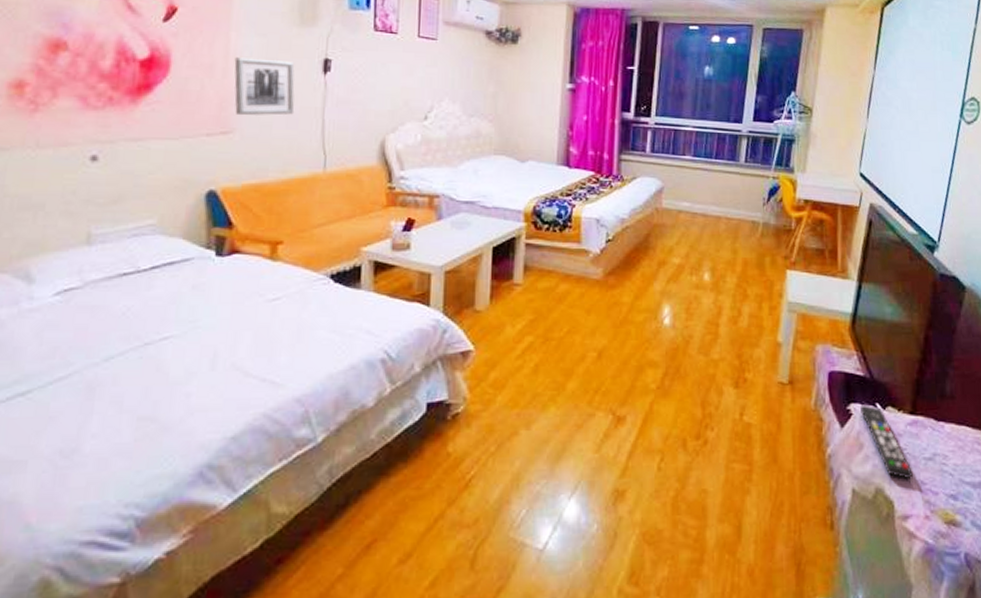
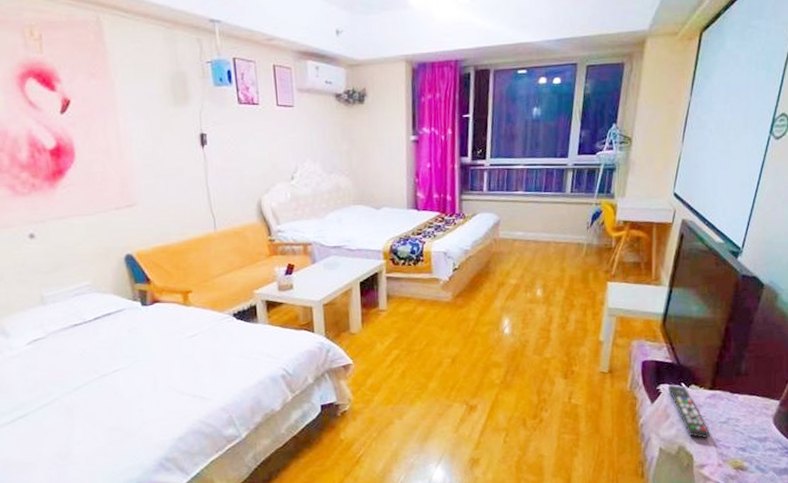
wall art: present [234,57,295,116] -> none [126,139,183,190]

